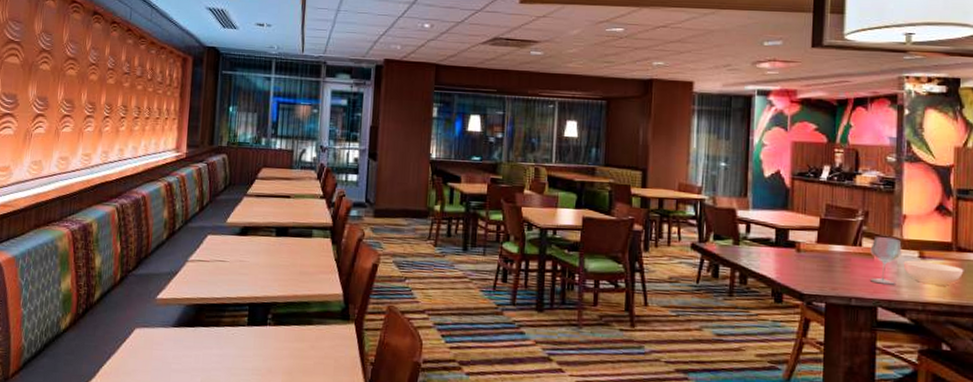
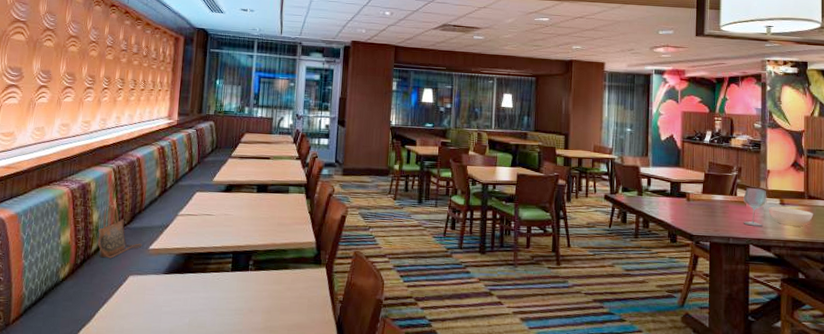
handbag: none [100,248,149,309] -> present [97,204,142,259]

